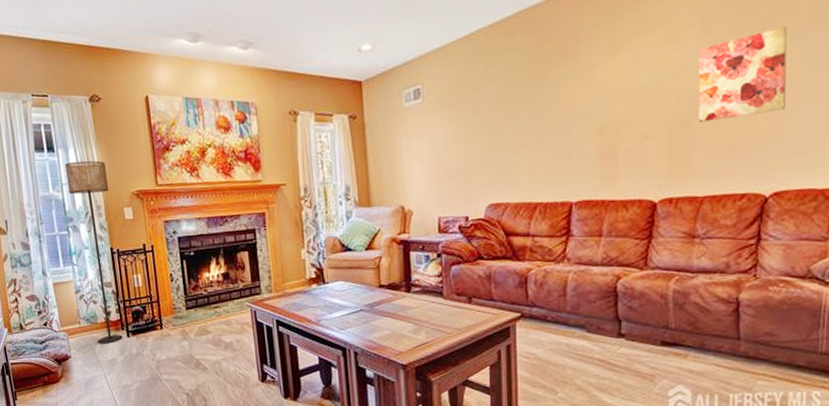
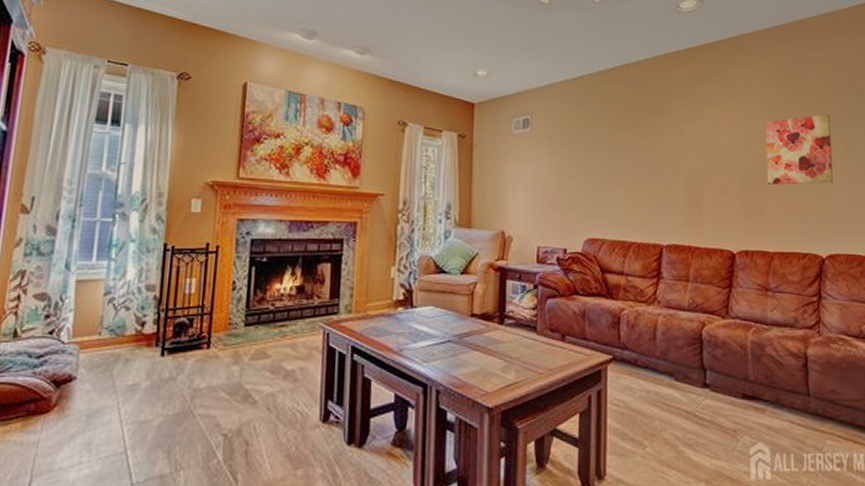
floor lamp: present [64,160,123,344] -> none [117,139,180,363]

